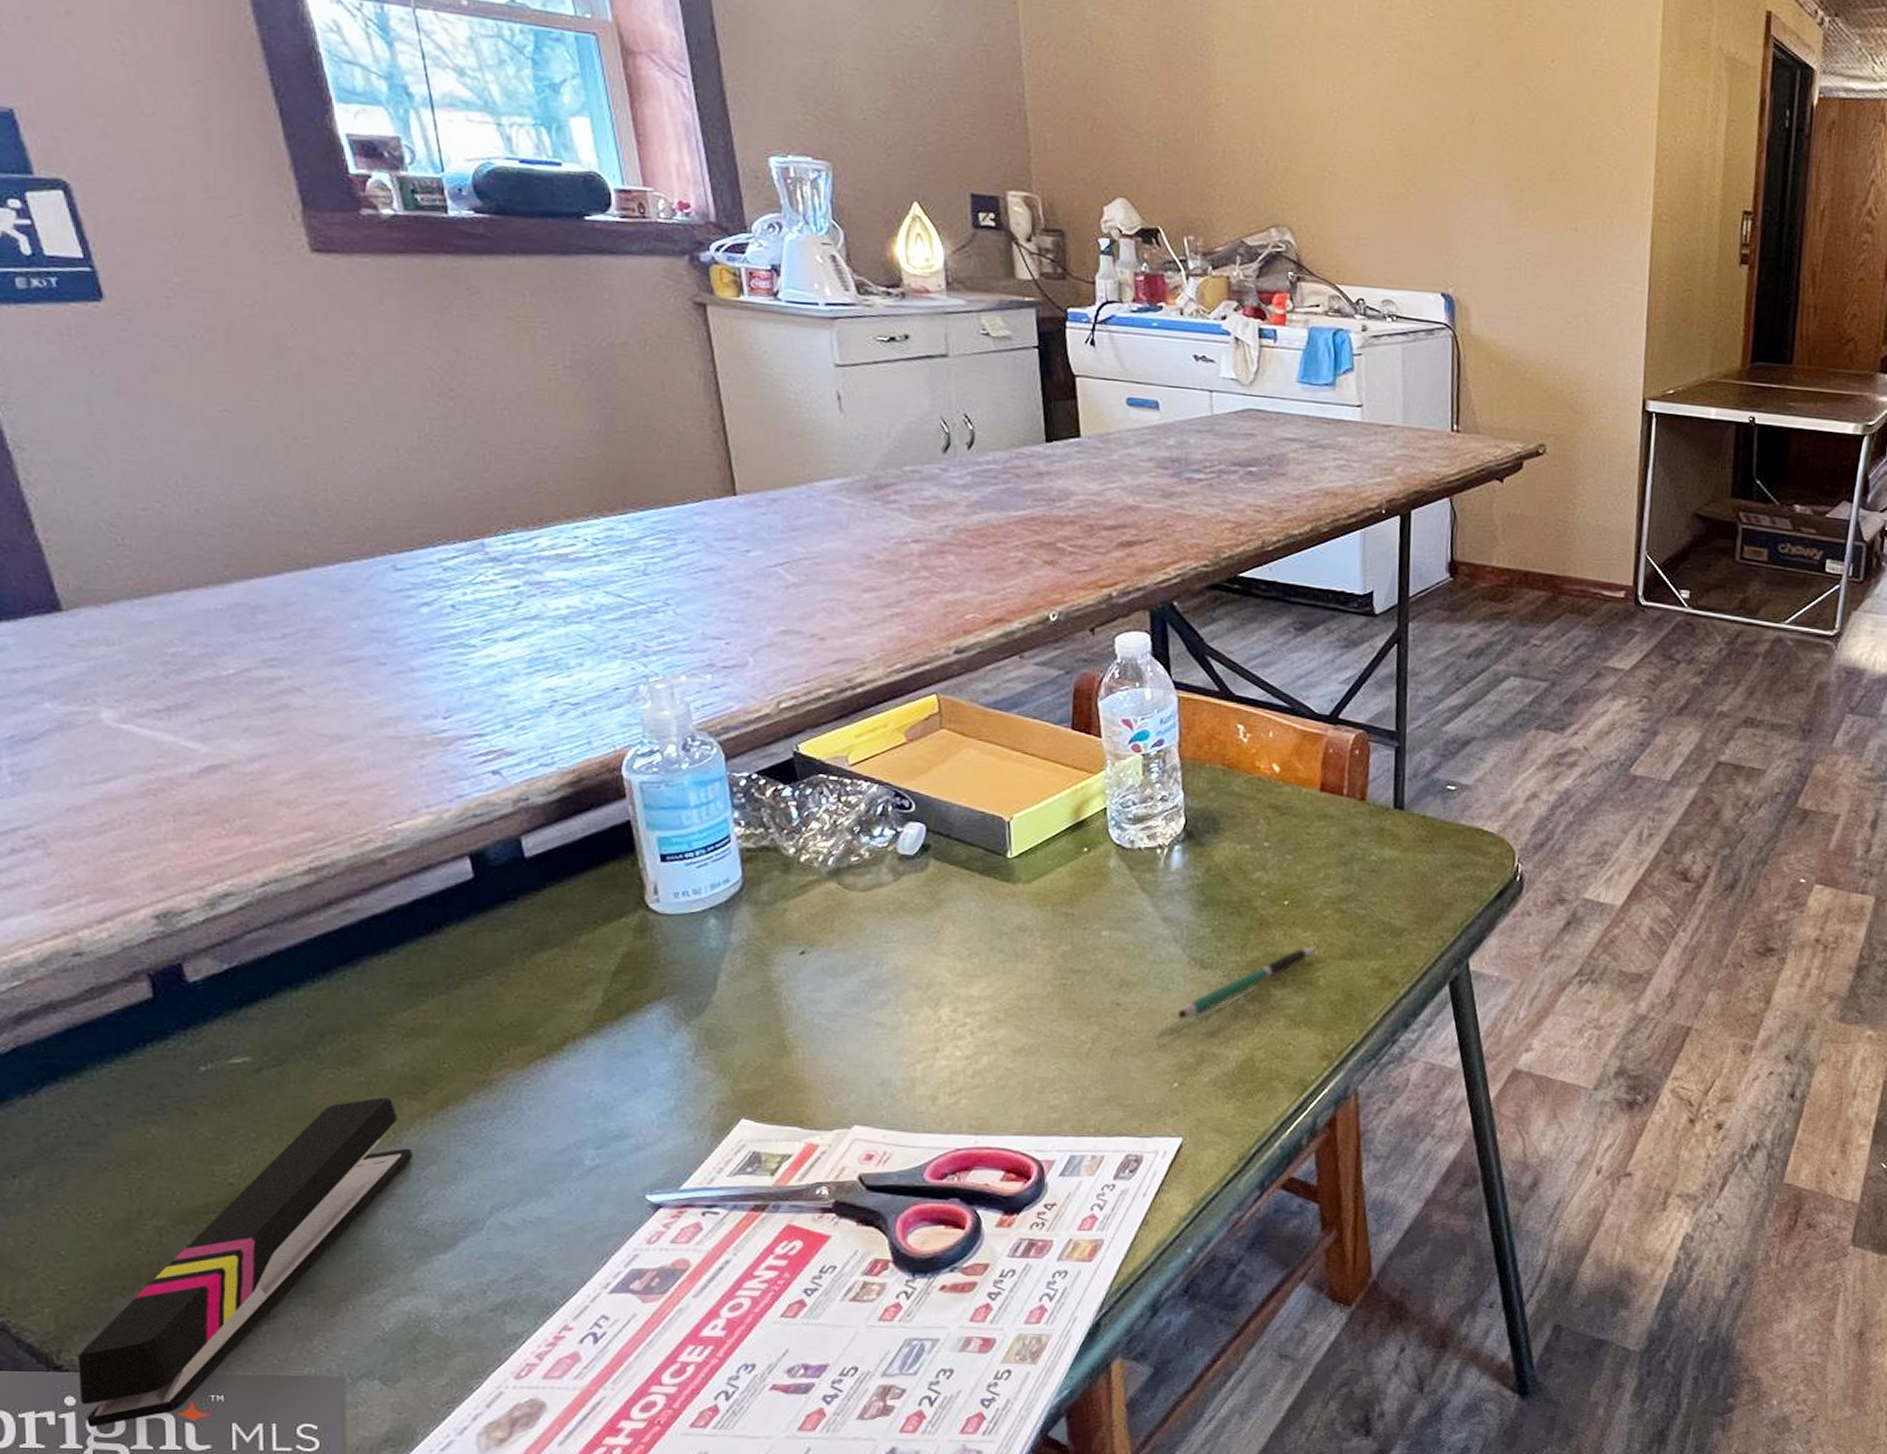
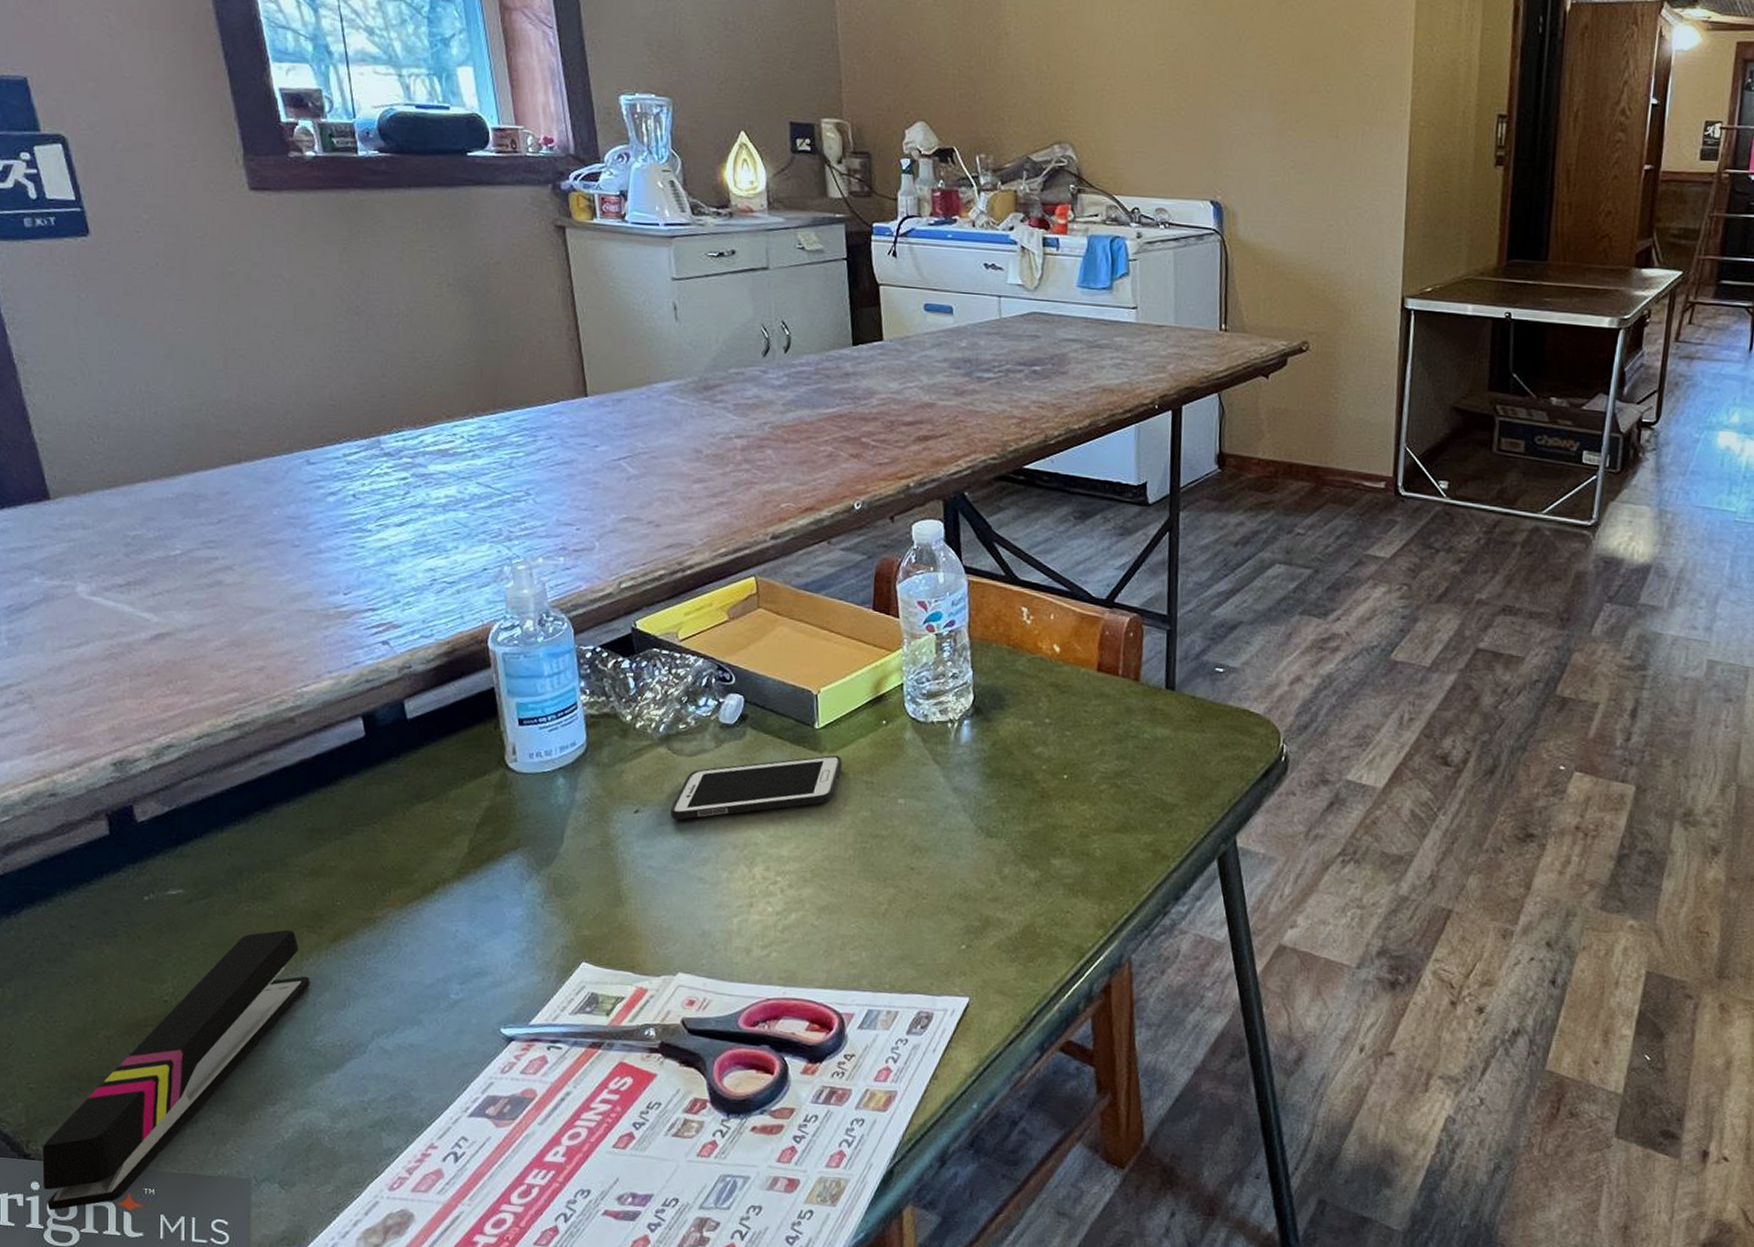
cell phone: none [841,886,1039,960] -> present [670,755,843,820]
pen: present [1178,946,1316,1020] -> none [966,819,1093,885]

